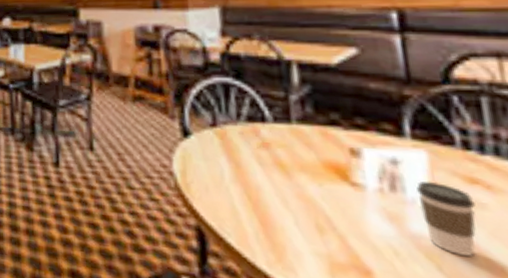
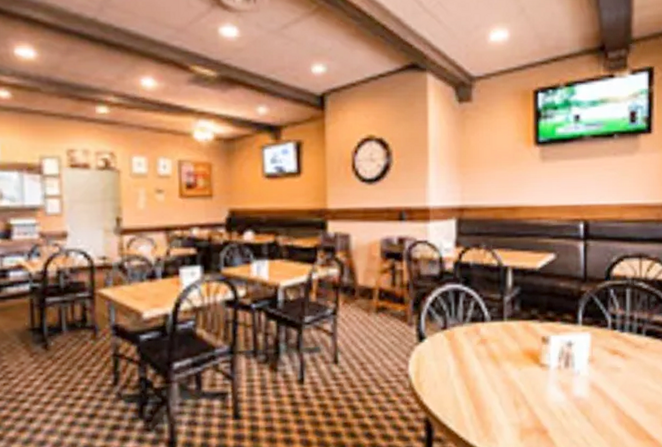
coffee cup: present [416,181,476,256] -> none [581,356,614,407]

